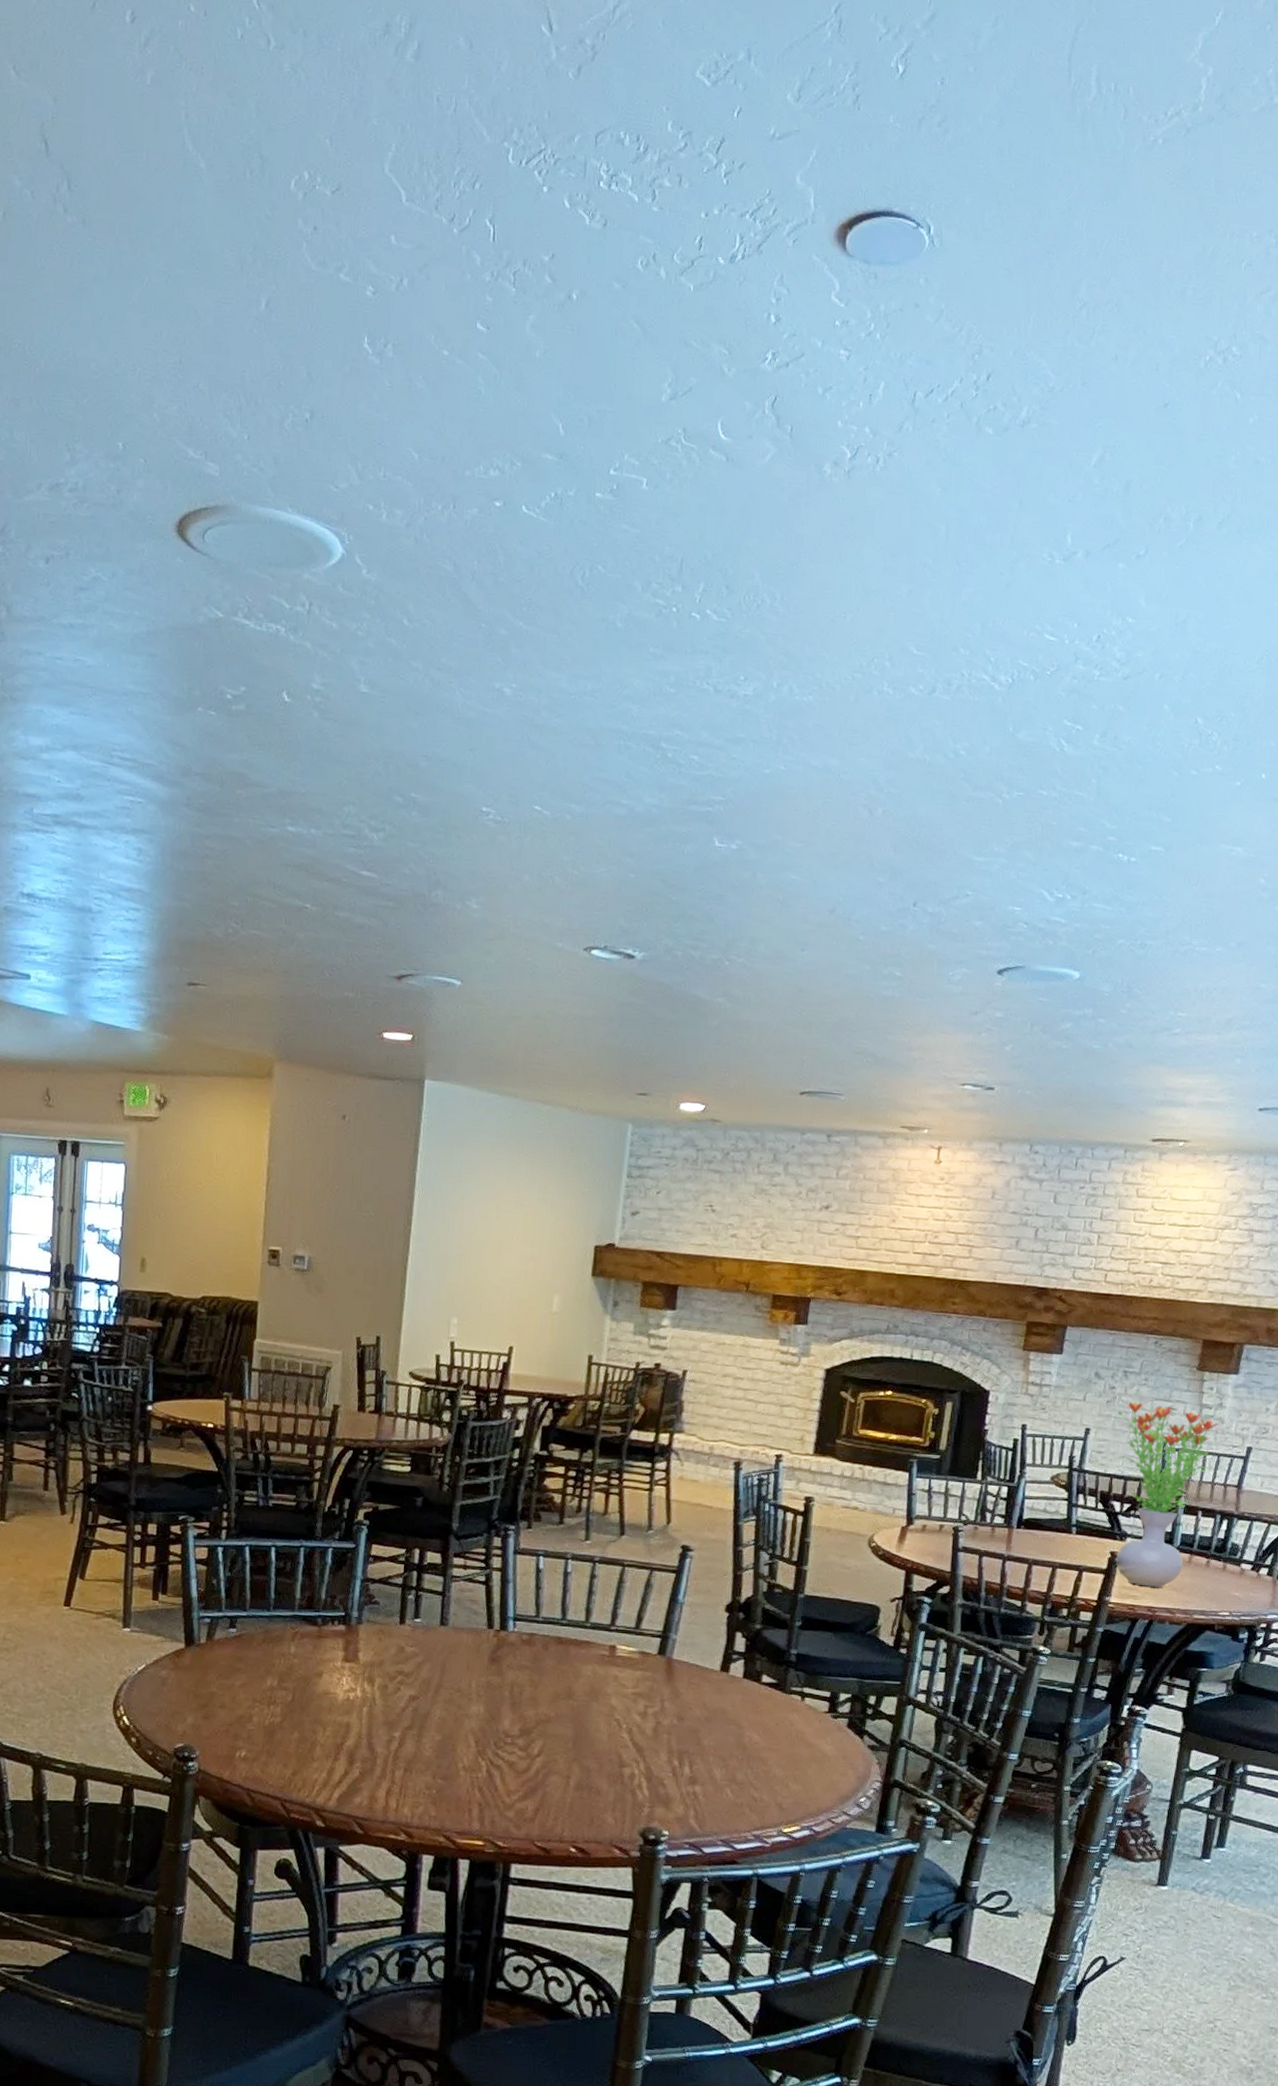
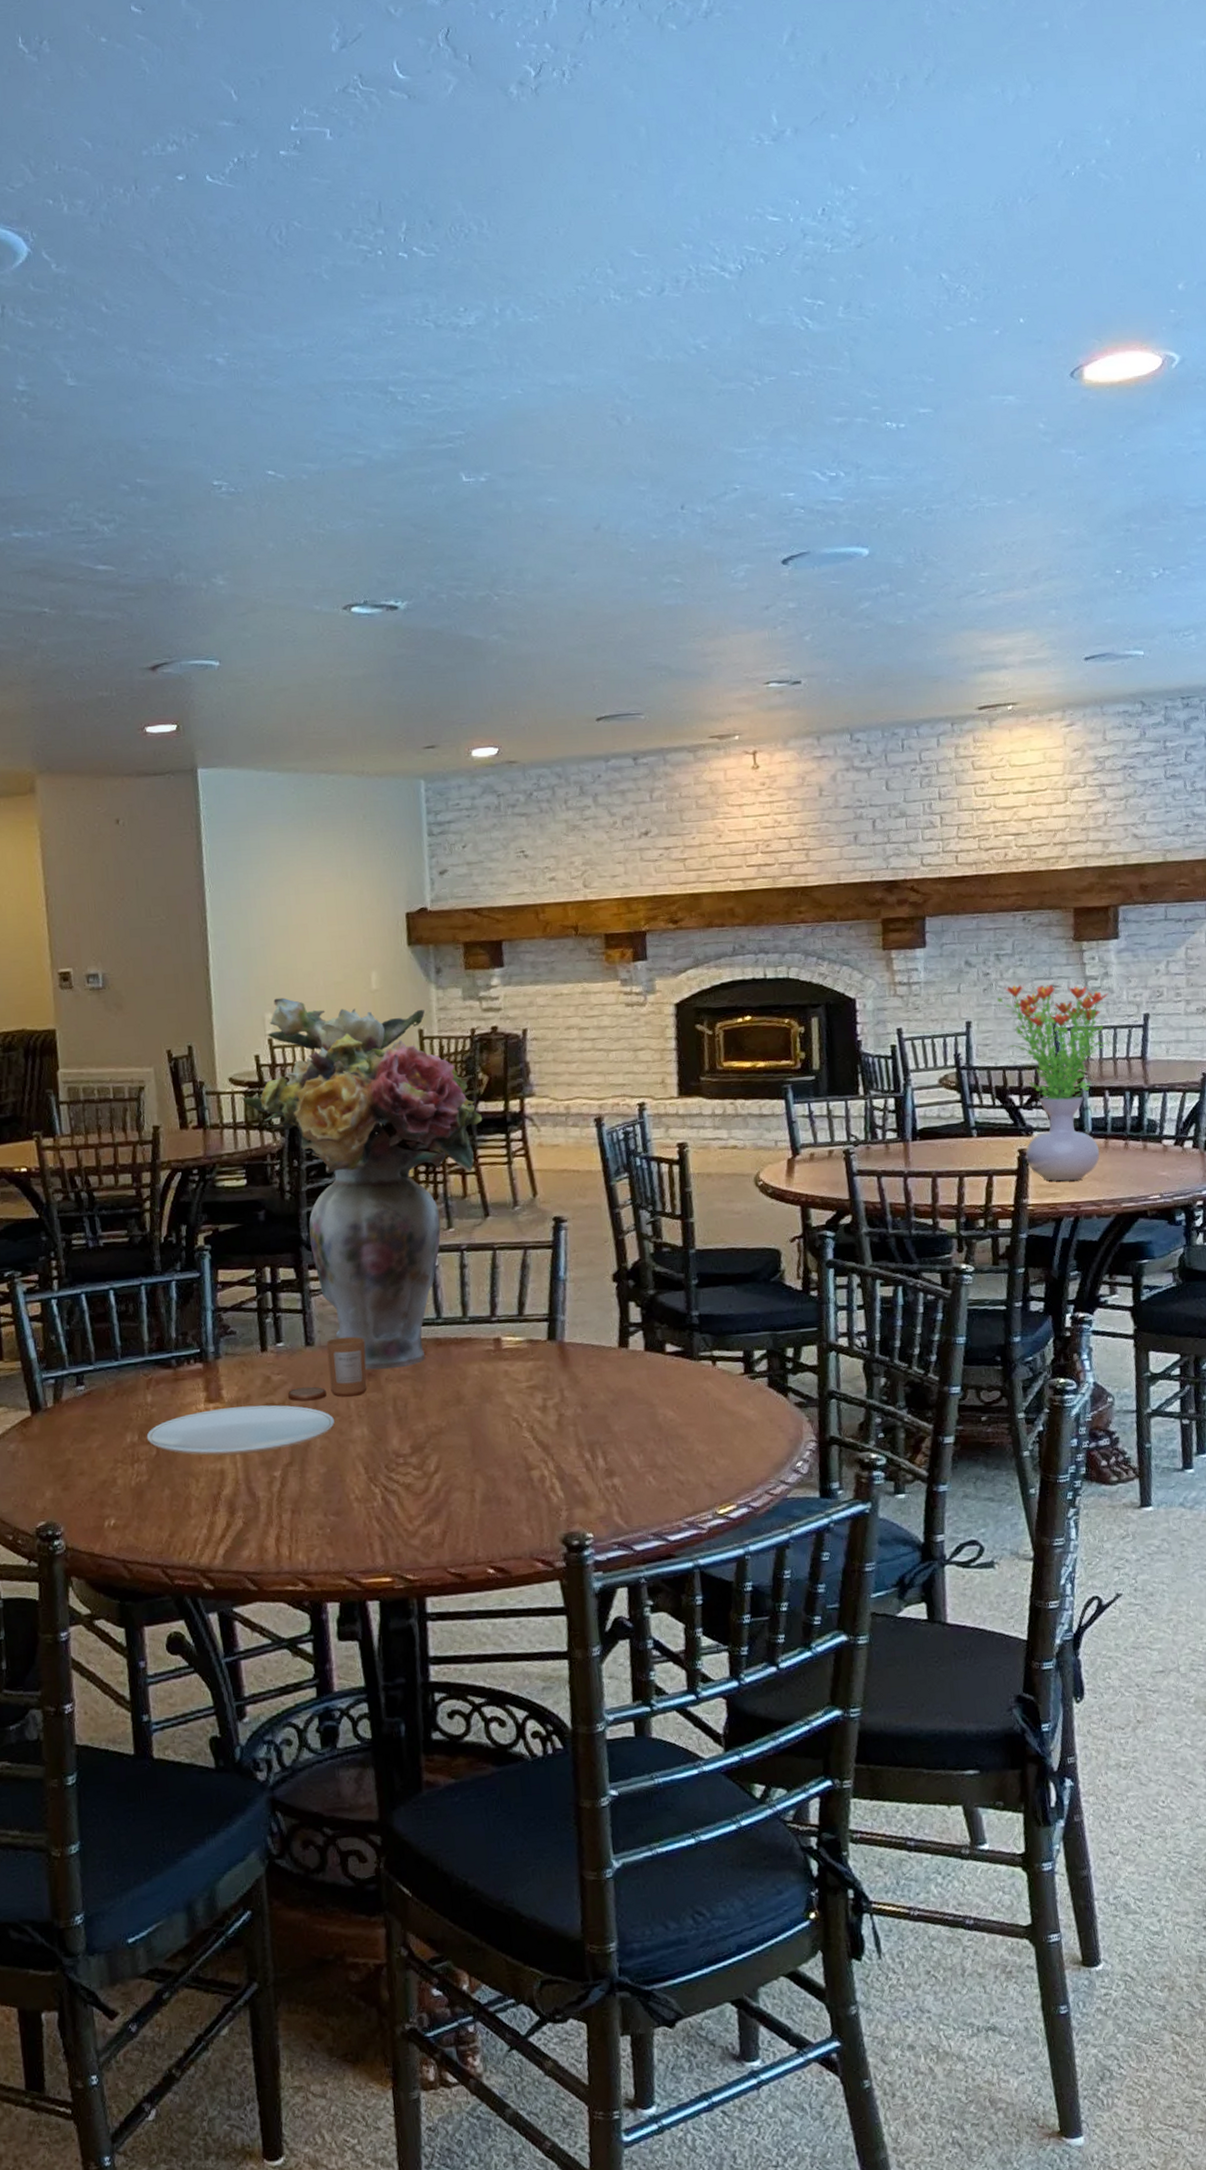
plate: none [285,1668,455,1714] -> present [146,1405,334,1456]
candle: none [416,1622,494,1678] -> present [287,1336,367,1402]
flower arrangement: none [417,1305,633,1659] -> present [241,997,483,1370]

